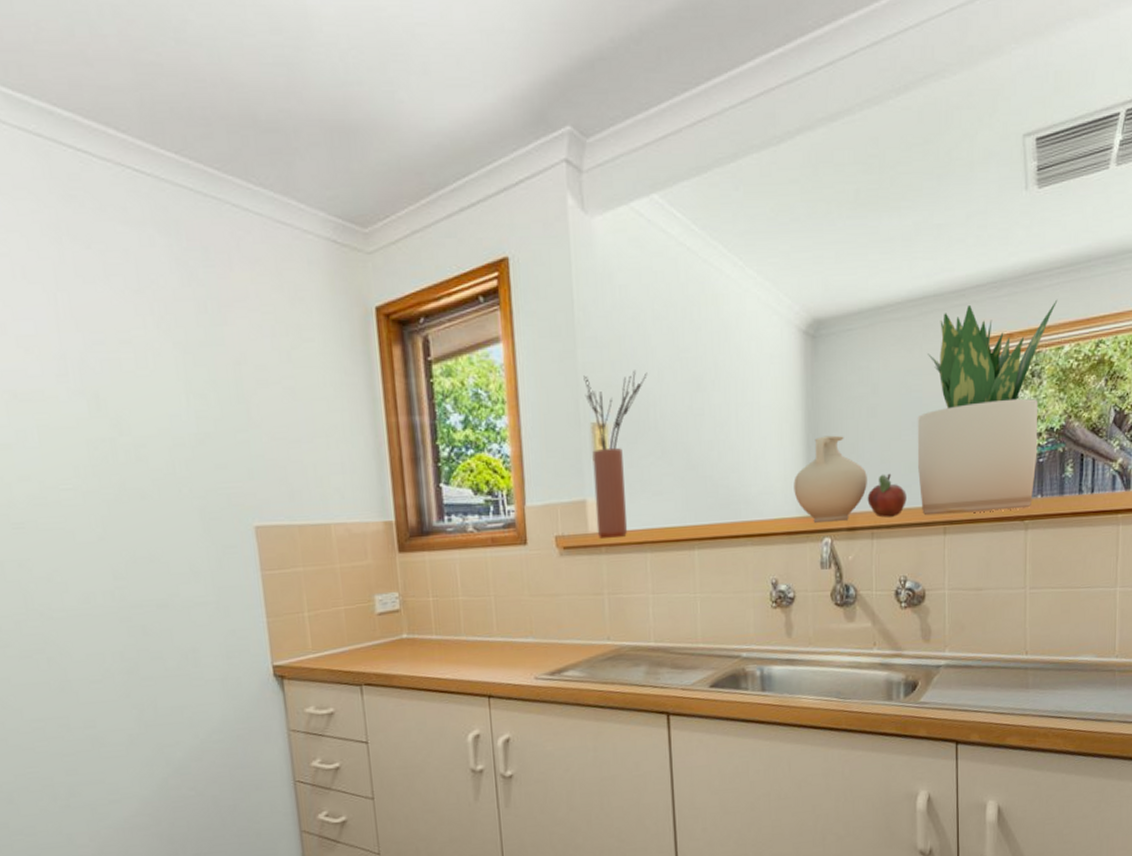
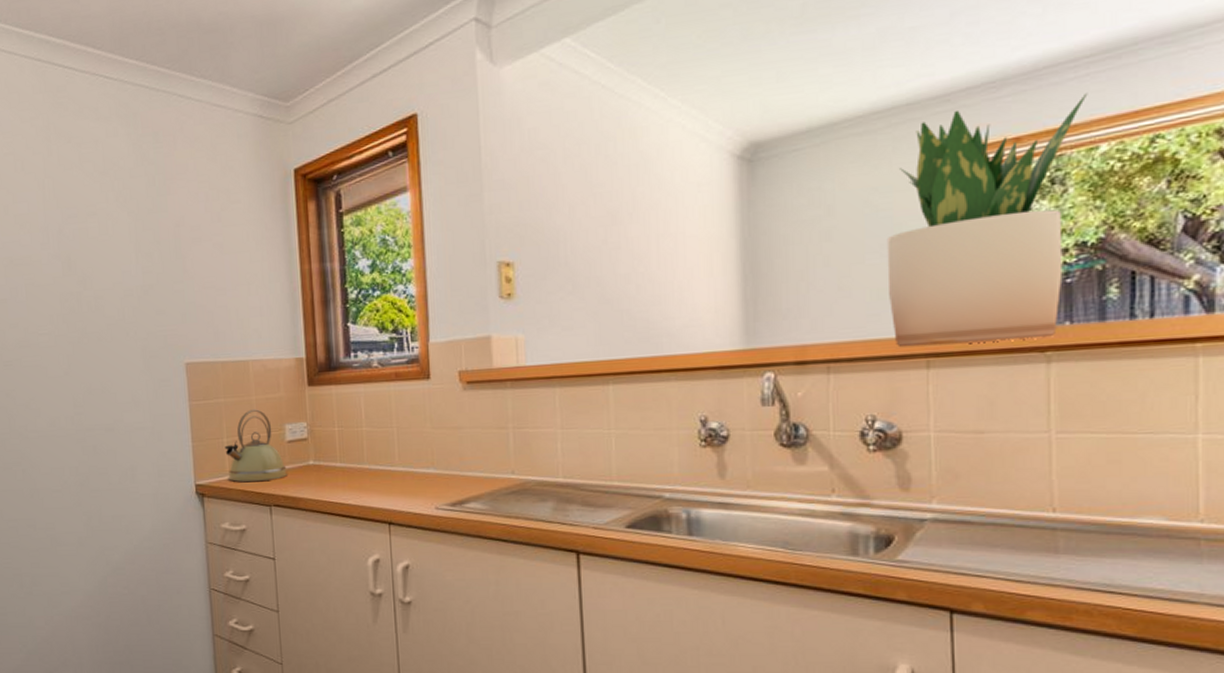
kettle: none [305,579,380,662] -> present [224,409,289,483]
vase: present [583,370,647,540] -> none [490,208,558,375]
ceramic jug: present [794,435,867,524] -> none [726,262,821,358]
fruit: present [867,473,907,519] -> none [821,301,874,351]

